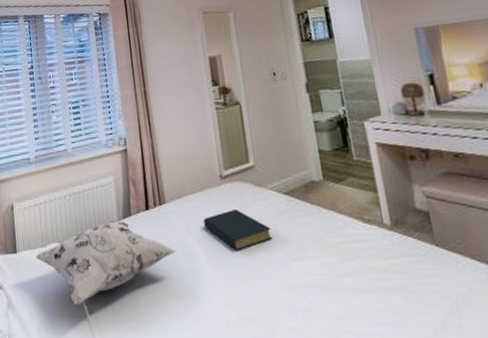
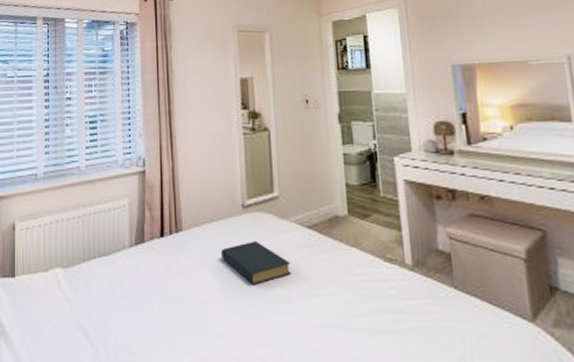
decorative pillow: present [36,221,177,306] -> none [36,248,190,337]

